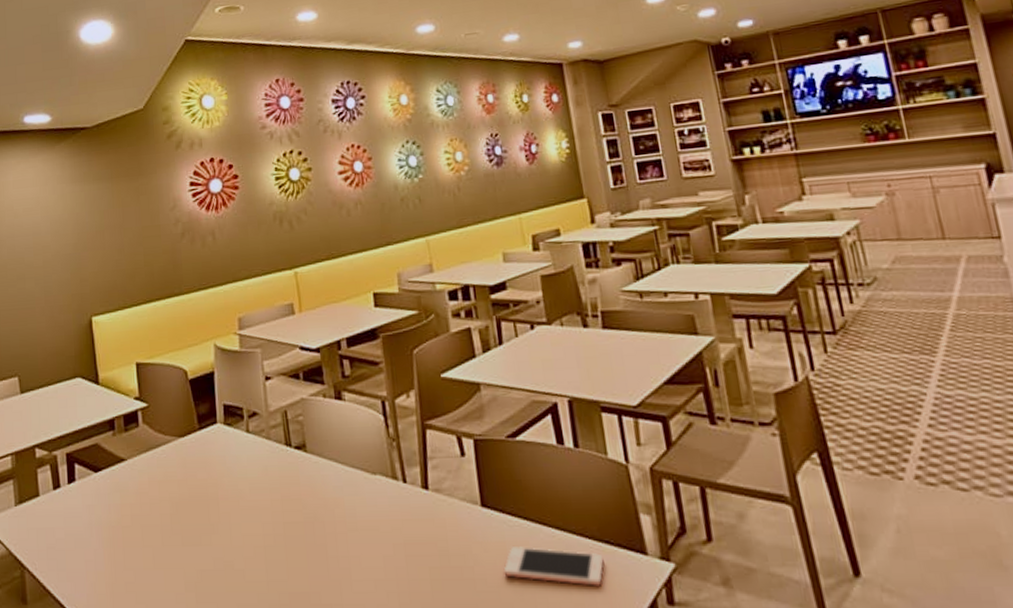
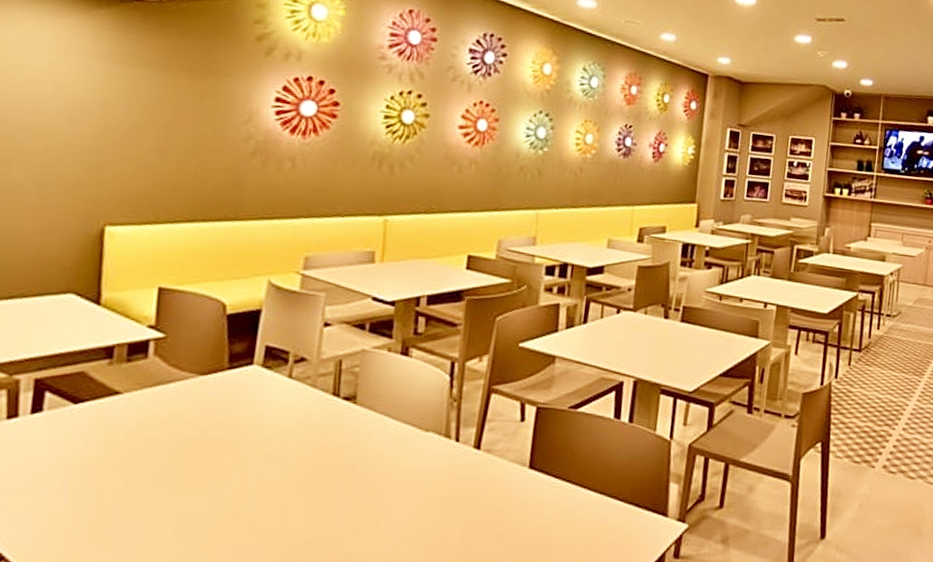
cell phone: present [503,546,605,586] -> none [535,505,630,542]

